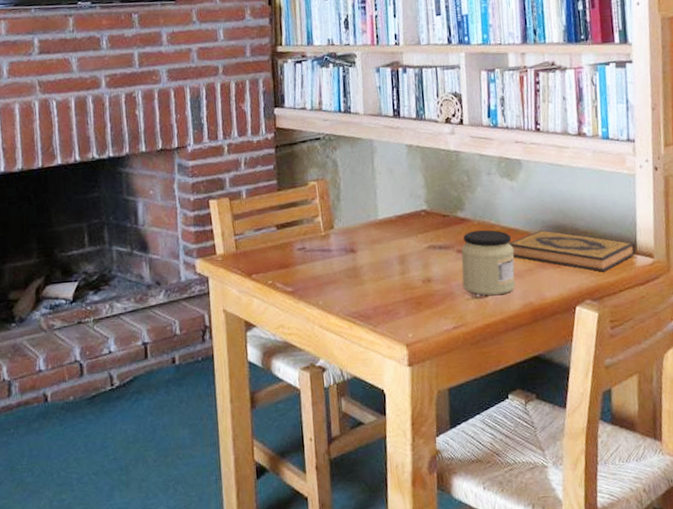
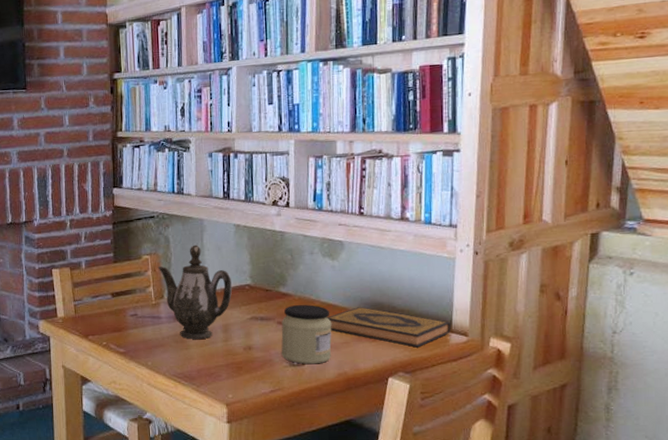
teapot: none [326,168,407,274] -> present [158,245,233,339]

